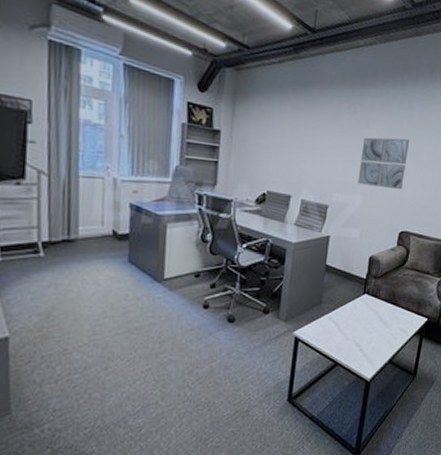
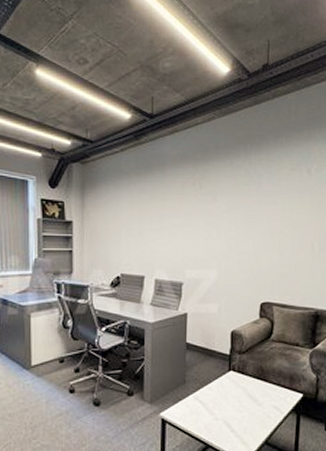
wall art: present [357,137,410,190] -> none [210,207,261,260]

